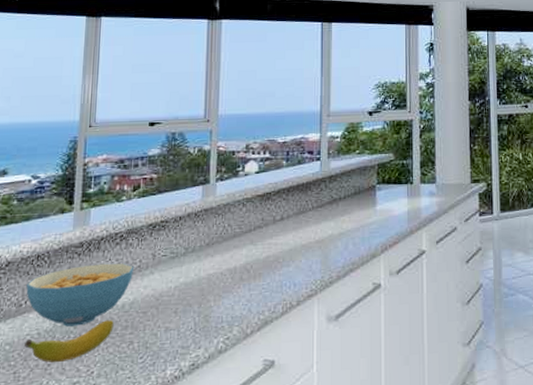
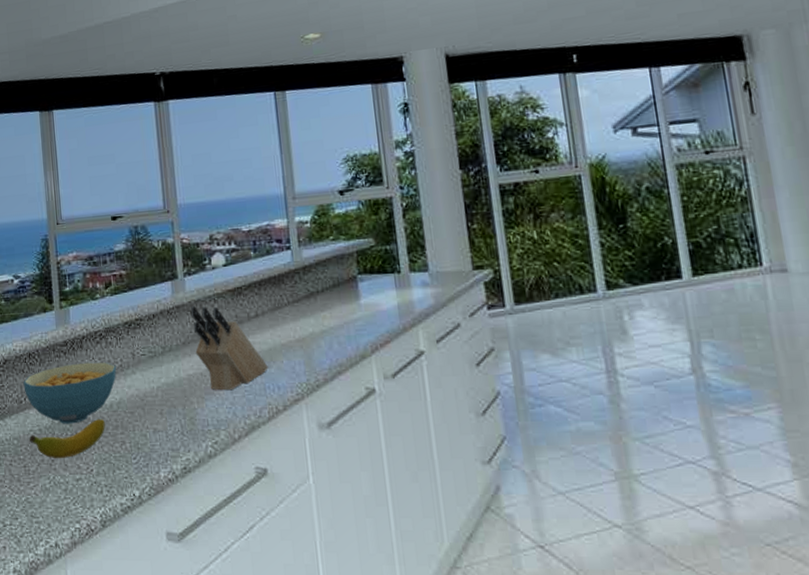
knife block: none [218,210,287,289] -> present [190,306,268,391]

